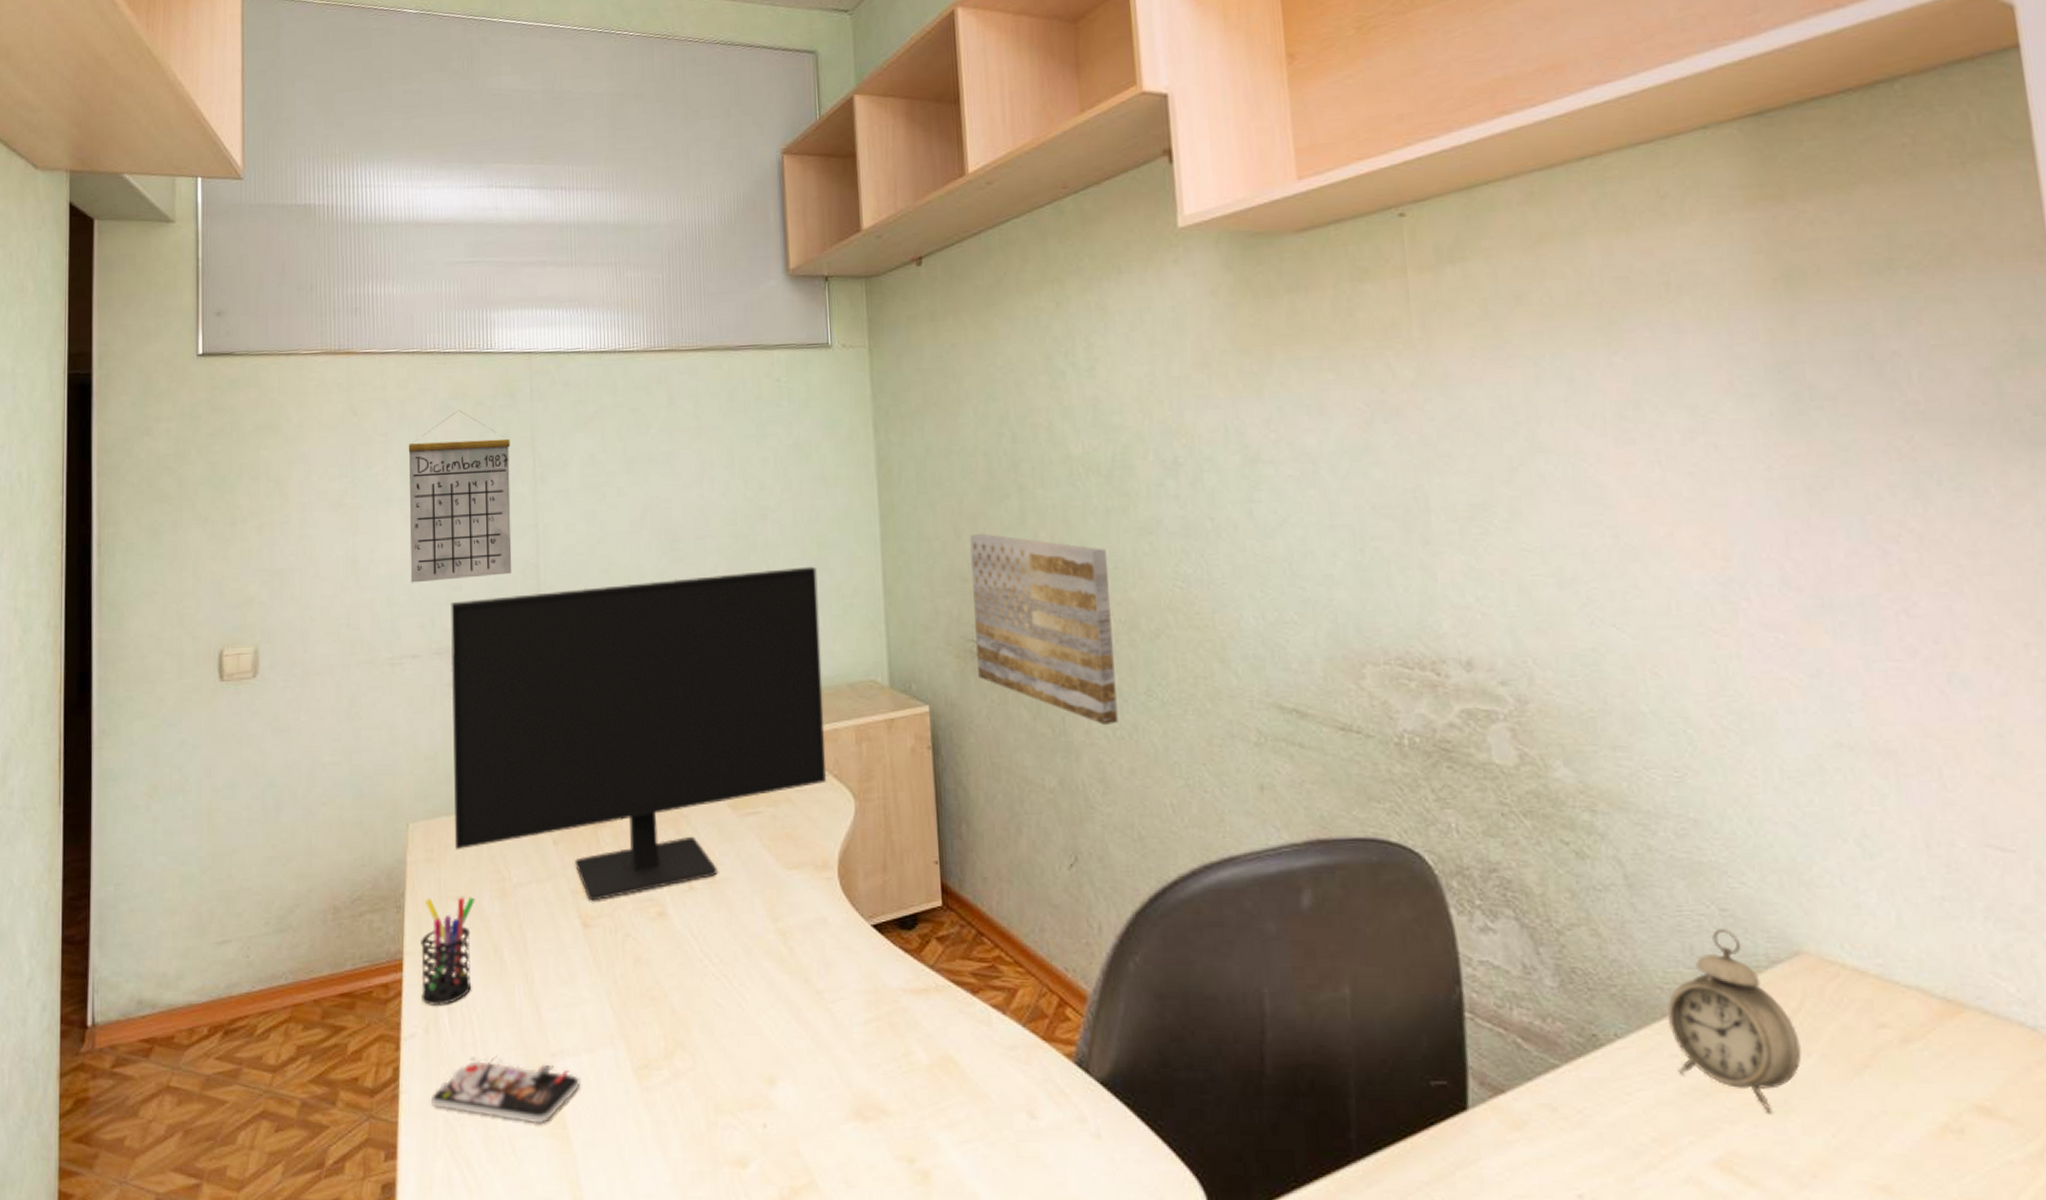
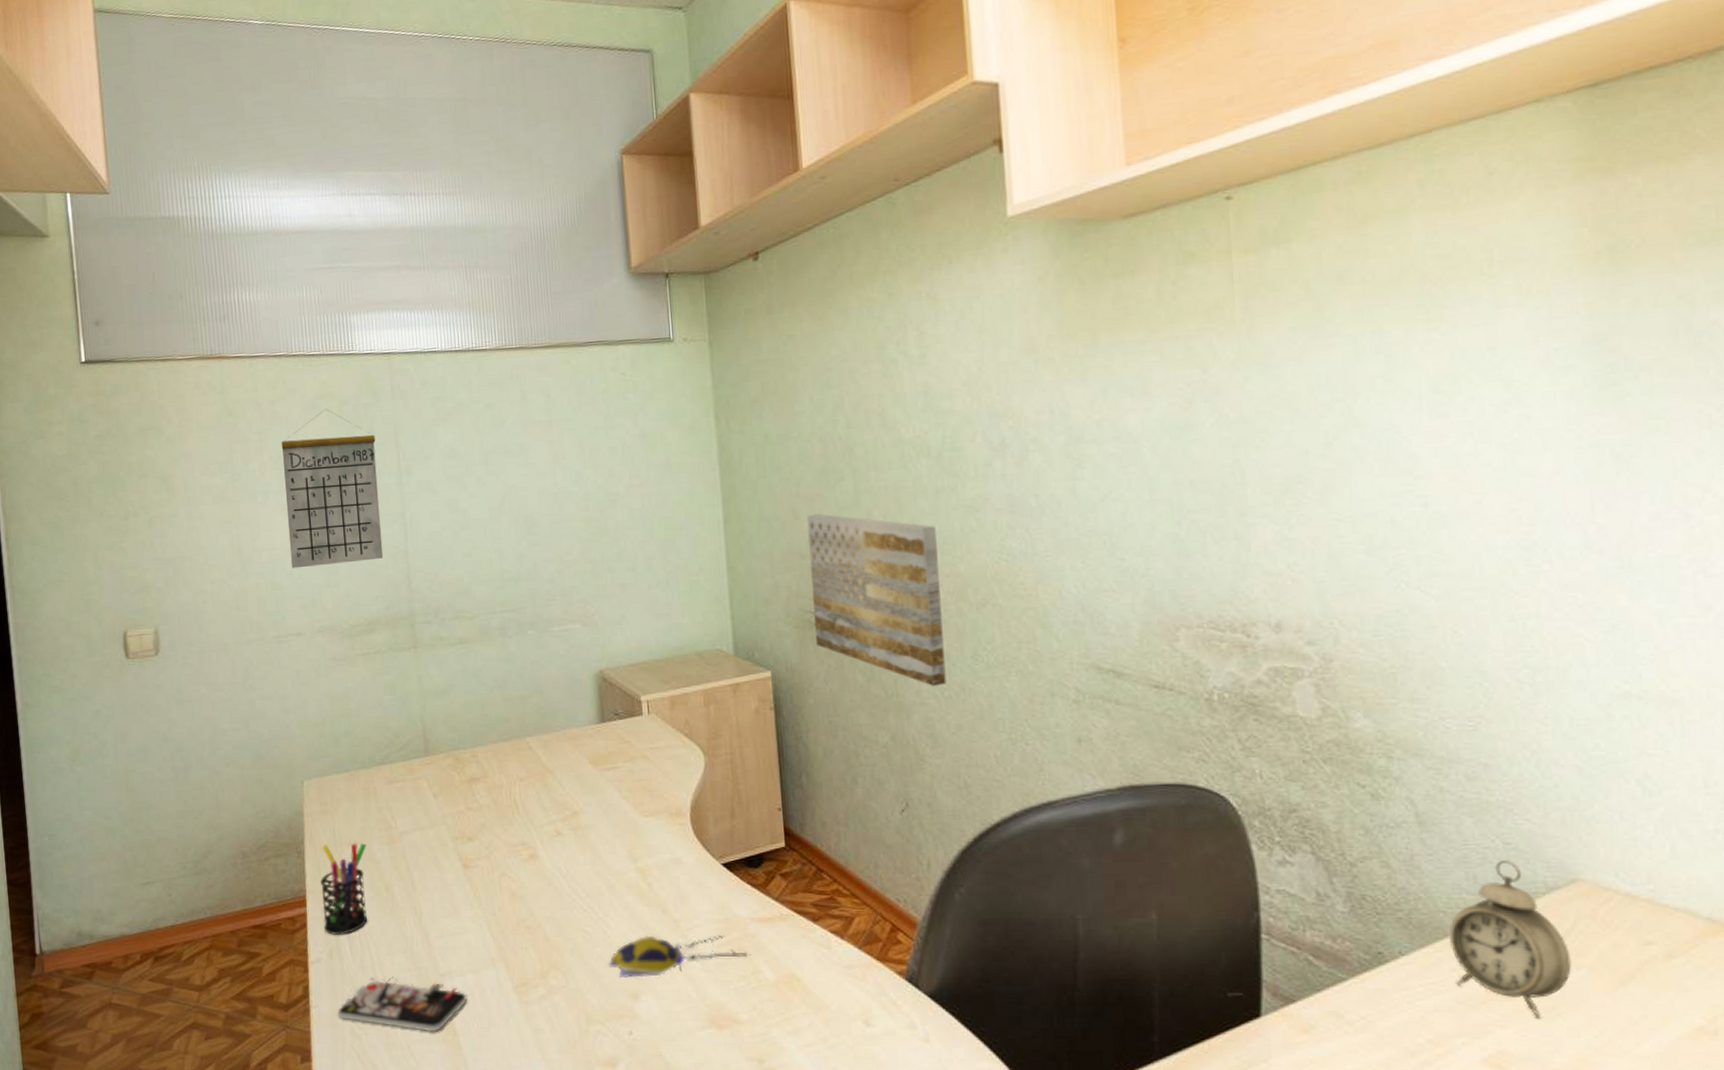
monitor: present [450,566,827,901] -> none [329,547,678,846]
computer mouse: none [742,1008,899,1059] -> present [608,935,748,978]

